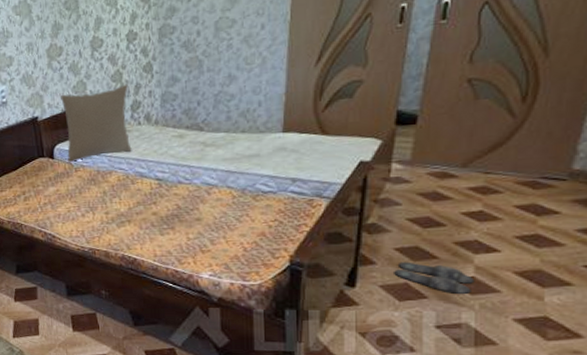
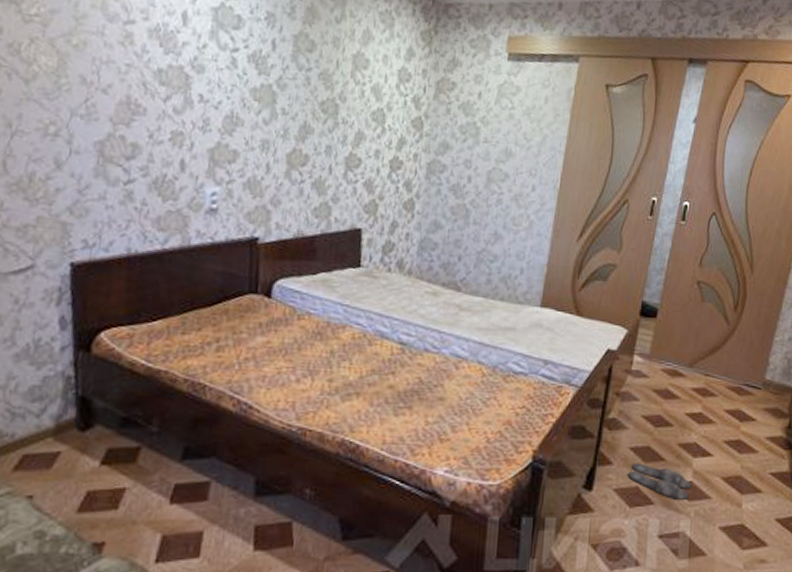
pillow: present [61,84,132,163] -> none [288,215,383,307]

